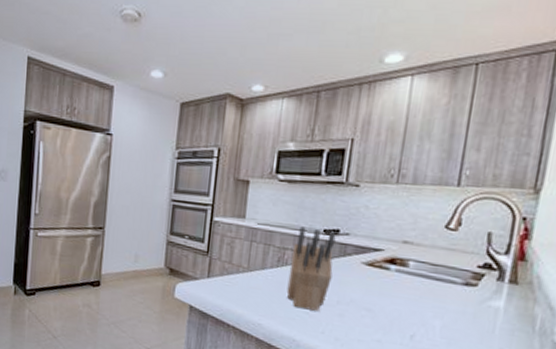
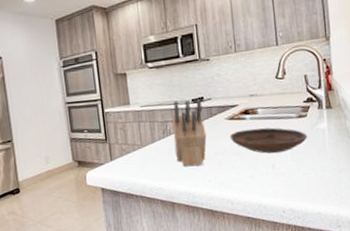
bowl: none [362,281,472,324] -> present [229,127,308,154]

